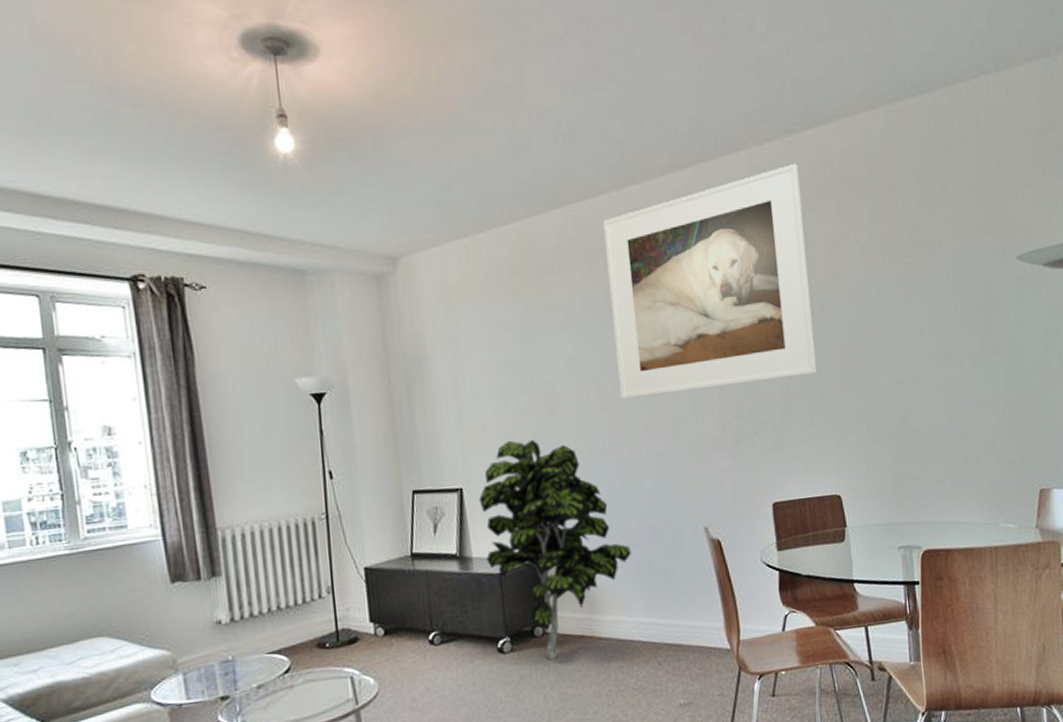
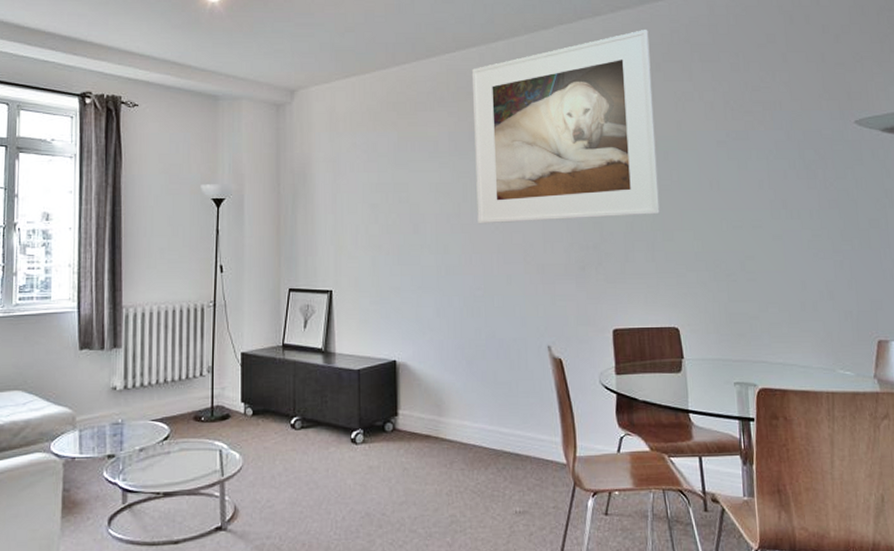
indoor plant: present [479,439,631,661] -> none [346,252,478,455]

